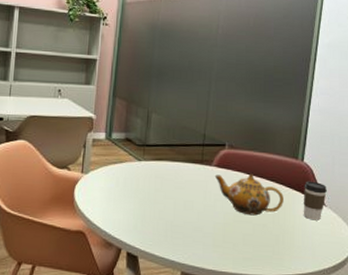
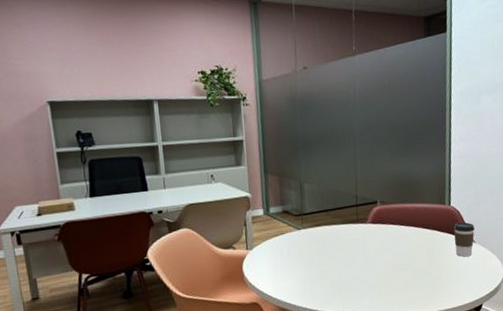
teapot: present [214,173,283,216] -> none [371,224,437,263]

